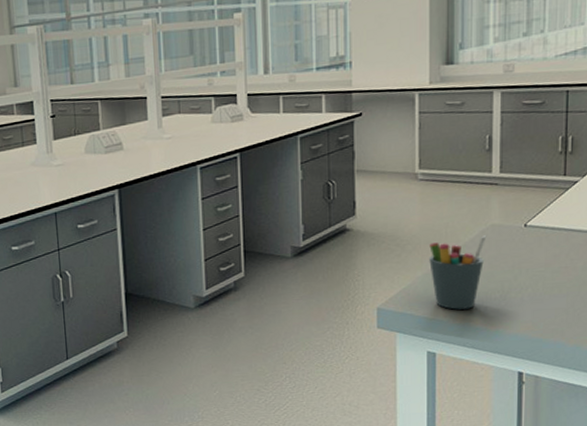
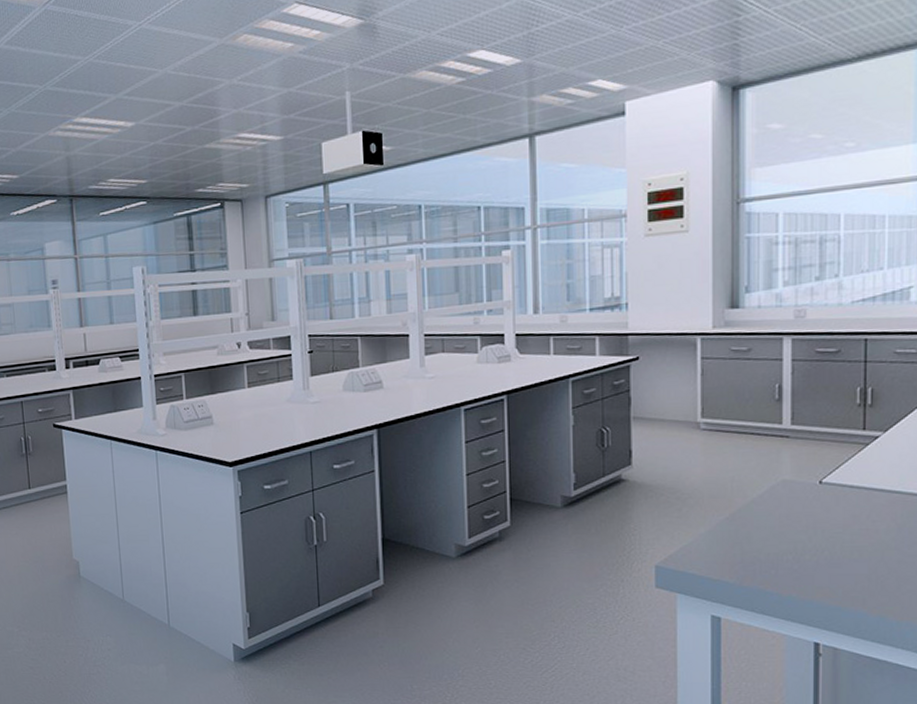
pen holder: present [429,235,487,310] -> none [713,491,777,571]

